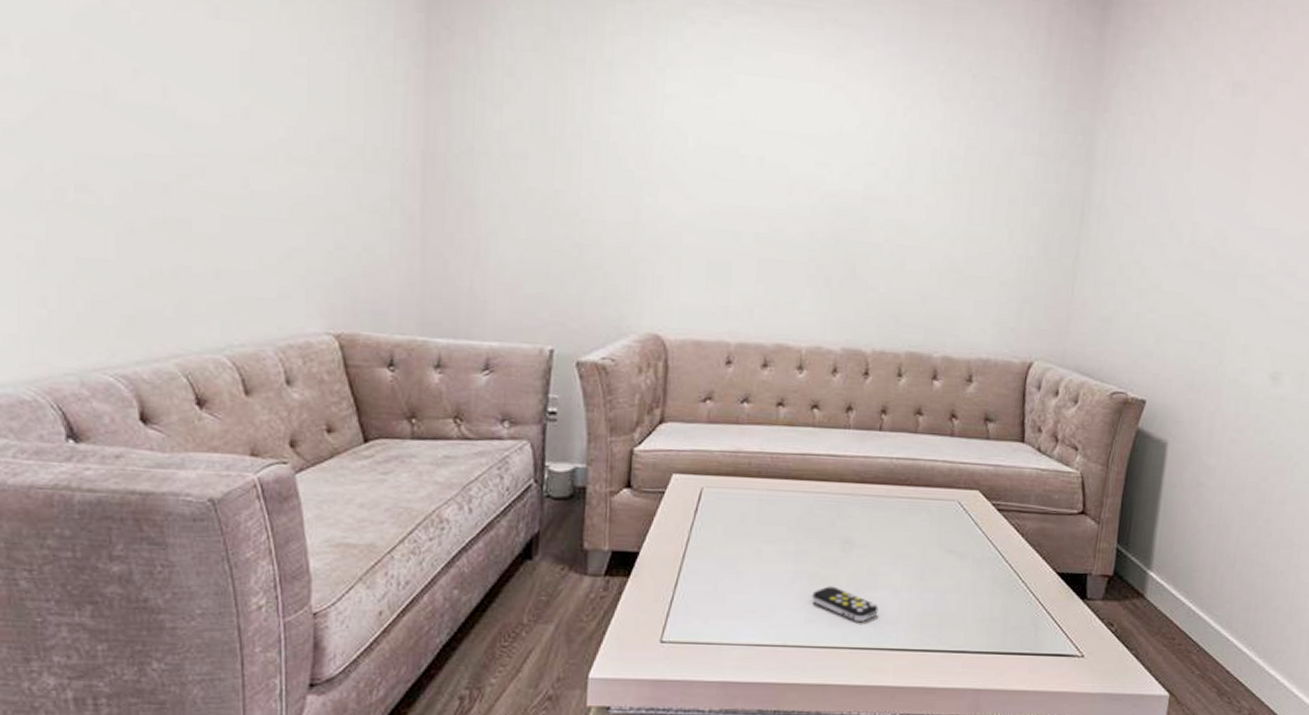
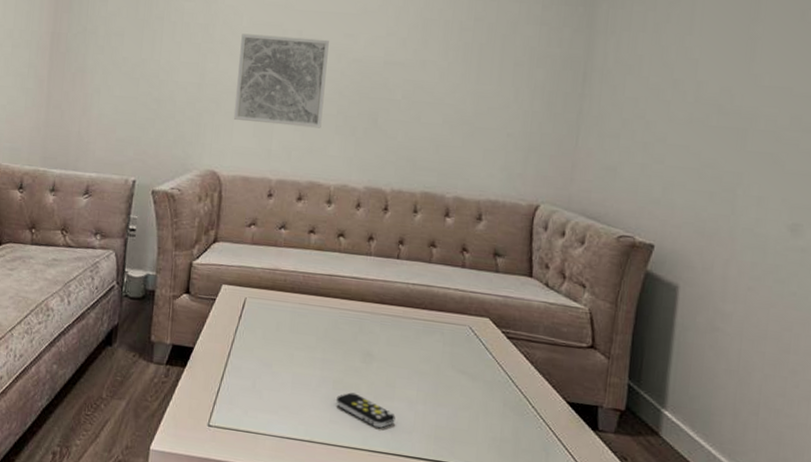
wall art: none [679,158,797,279] -> present [233,33,329,128]

